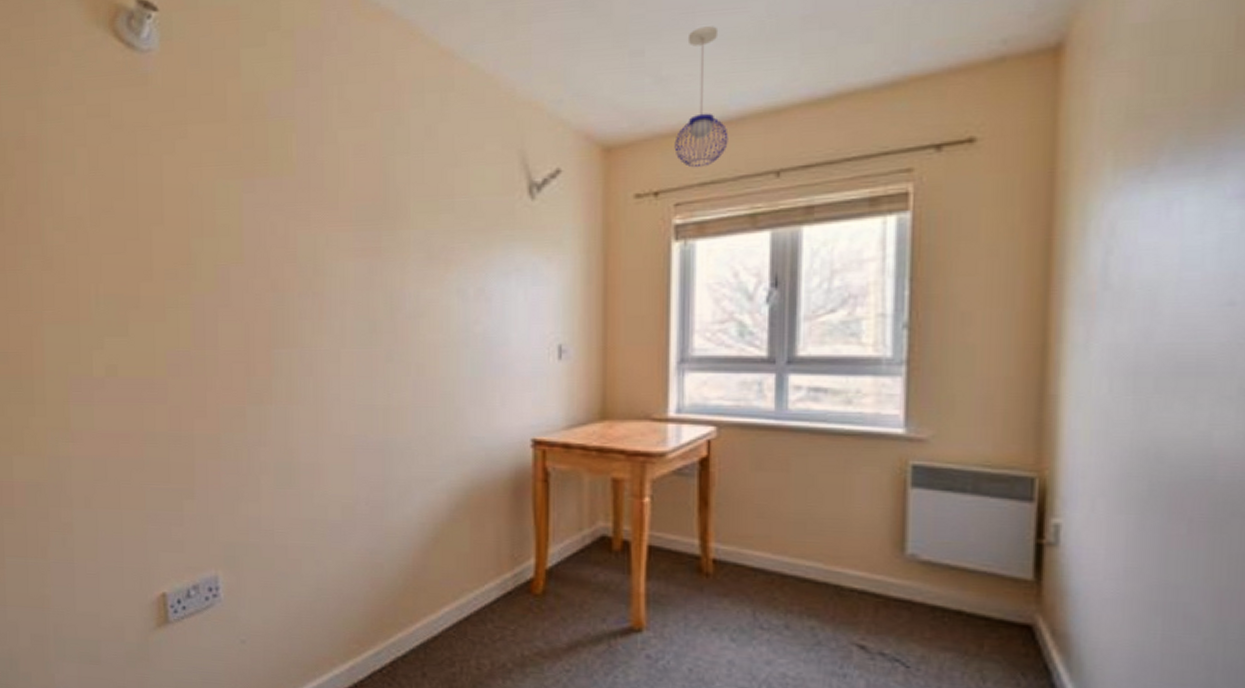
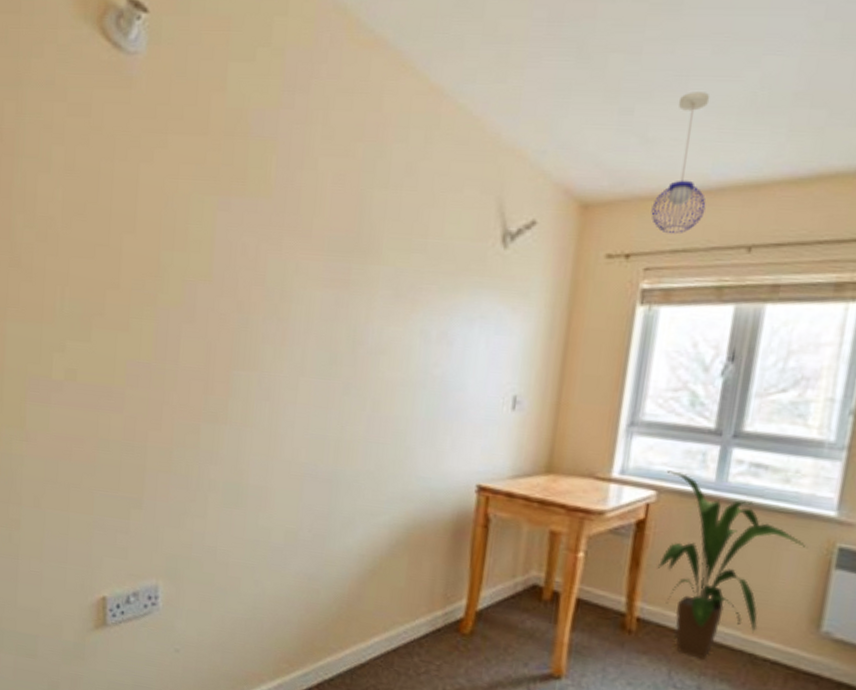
house plant: none [724,404,880,596] -> present [657,470,808,659]

